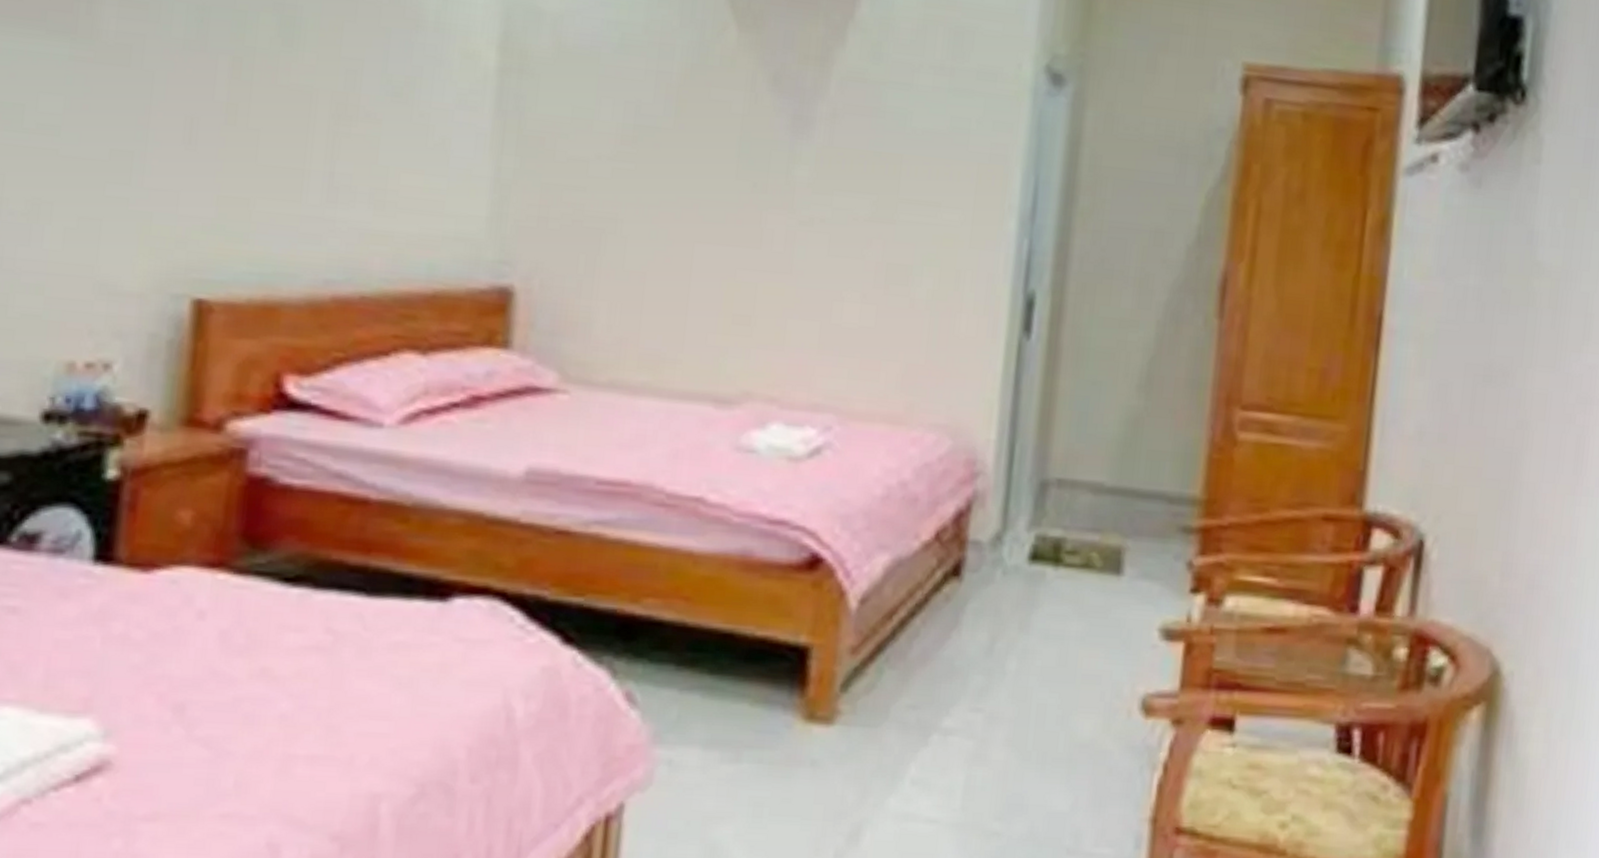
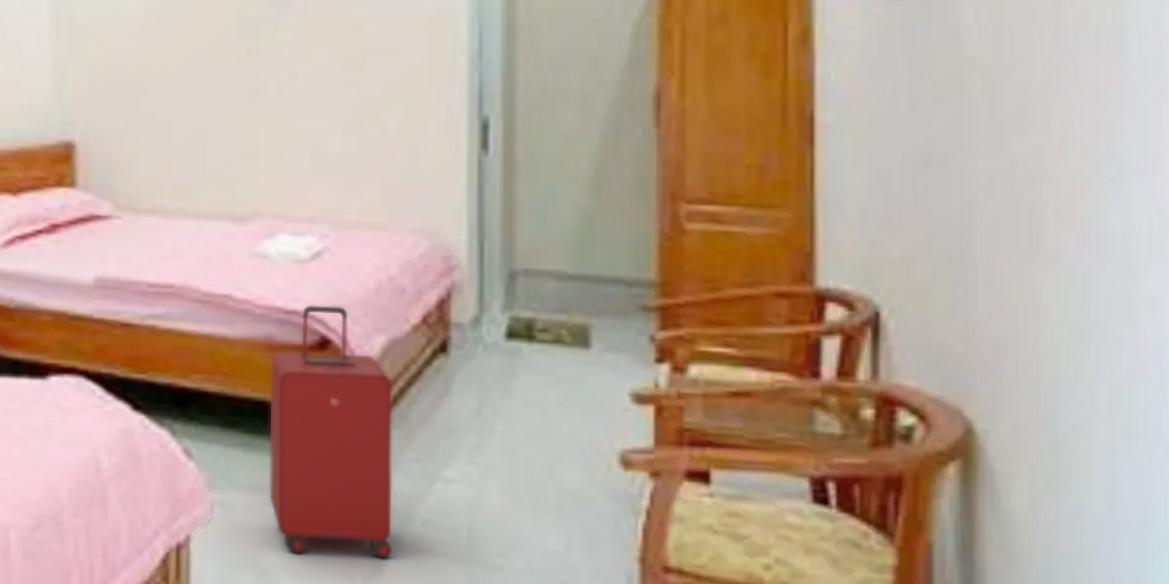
suitcase: none [728,512,894,827] -> present [268,304,394,559]

